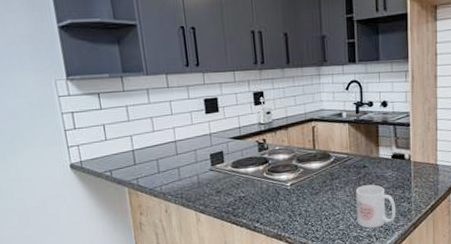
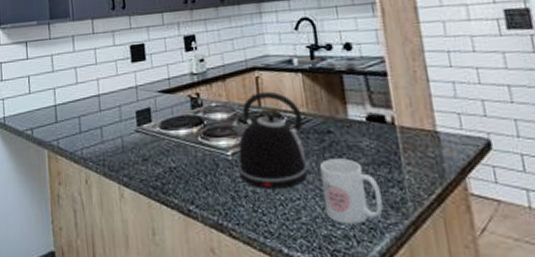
kettle: none [291,137,351,208] -> present [232,91,313,189]

